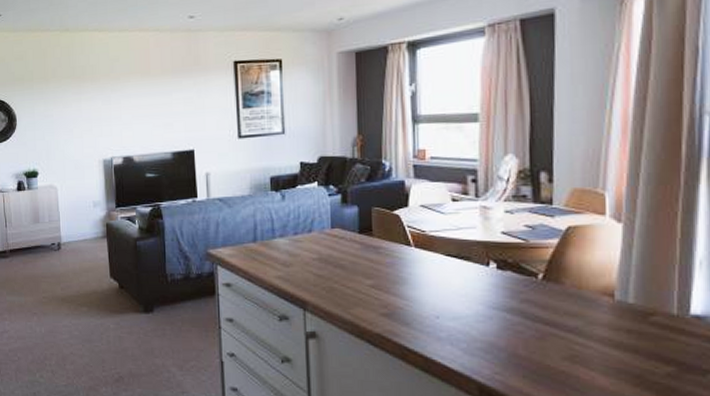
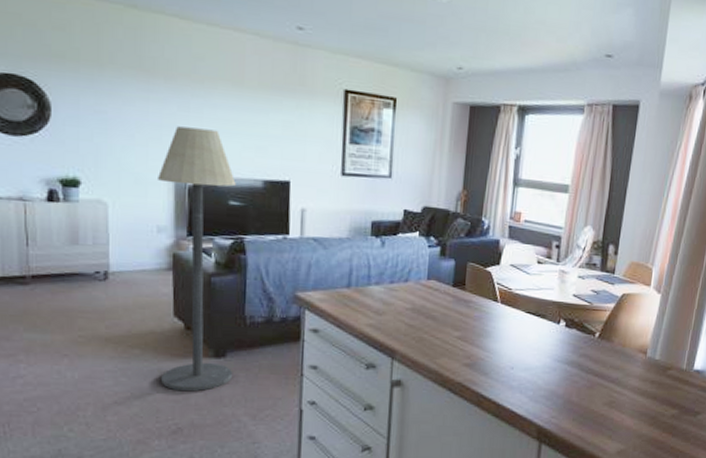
floor lamp: none [91,116,161,344] -> present [158,126,236,392]

